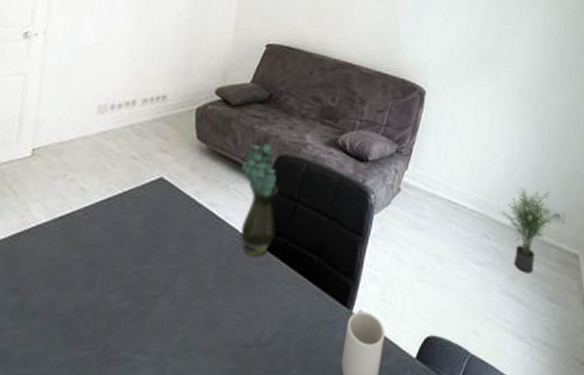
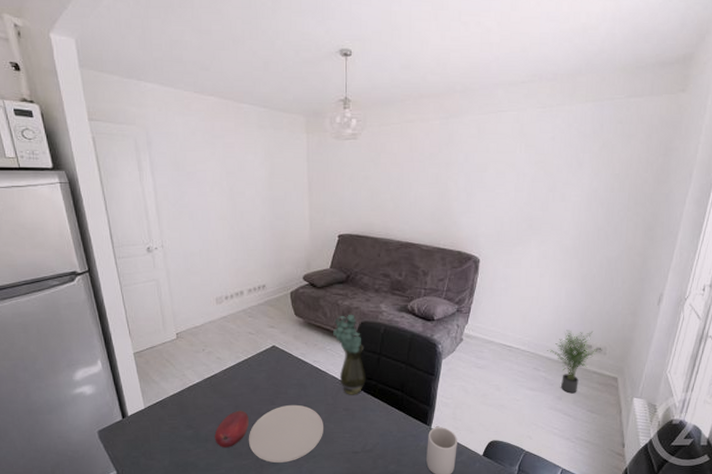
fruit: none [47,269,106,328] -> present [215,410,249,448]
plate: none [96,265,209,359] -> present [248,404,323,464]

